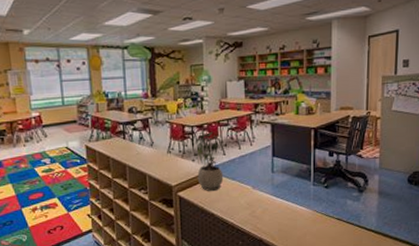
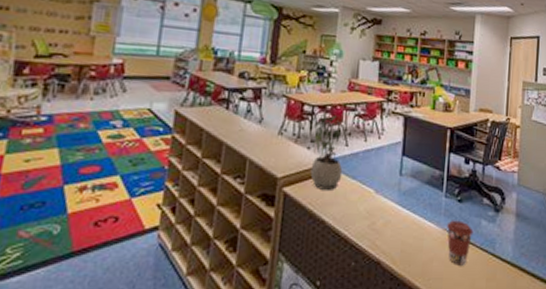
coffee cup: none [315,202,340,237] -> present [446,220,474,266]

